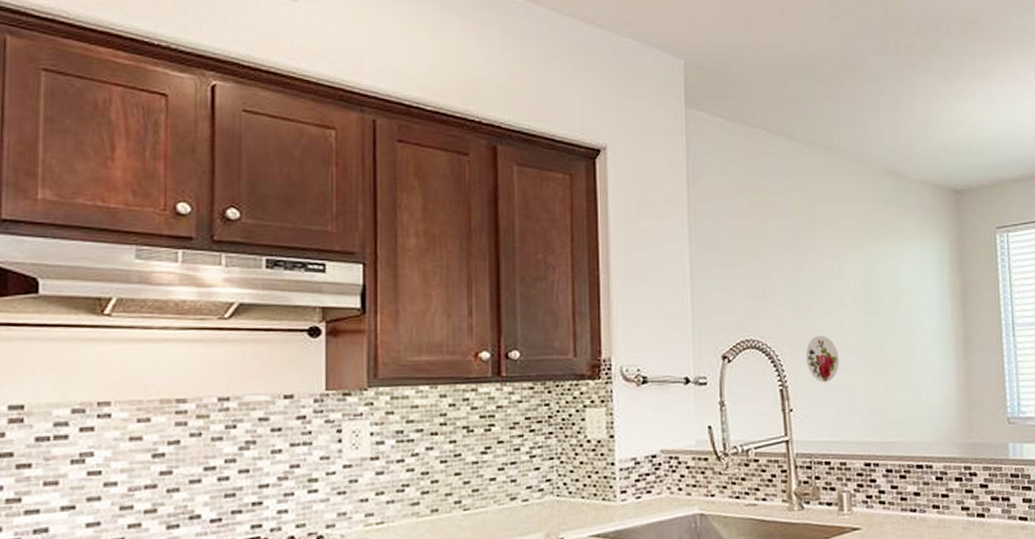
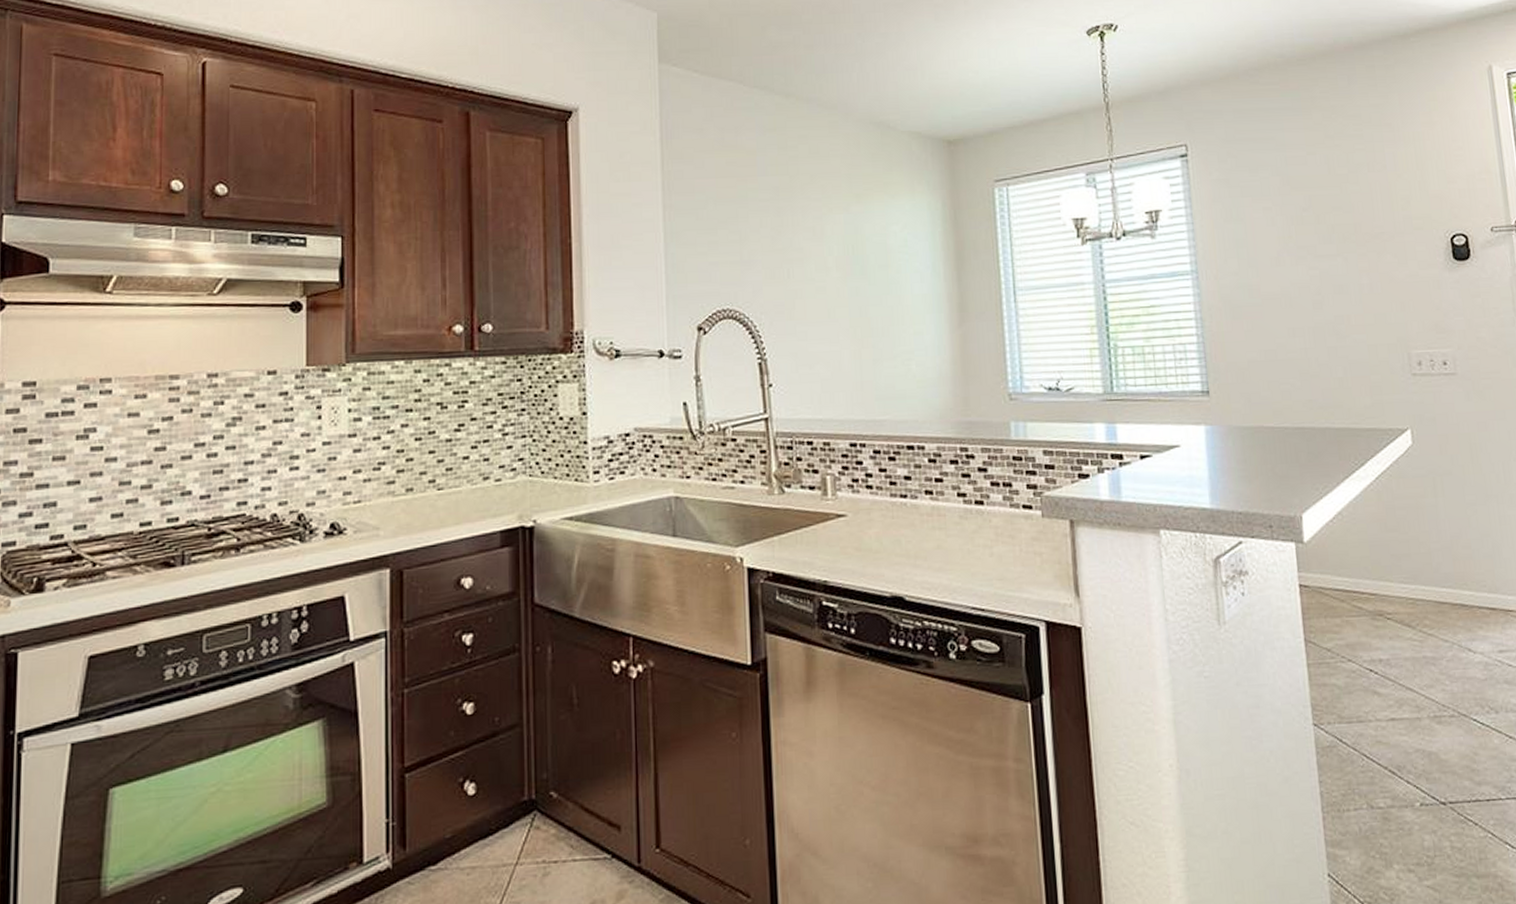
decorative plate: present [805,335,839,382] -> none [785,303,822,355]

